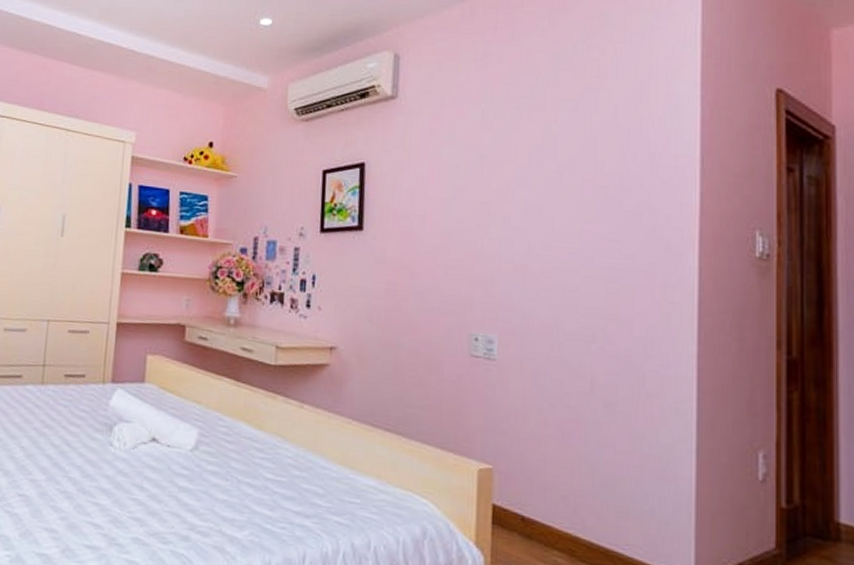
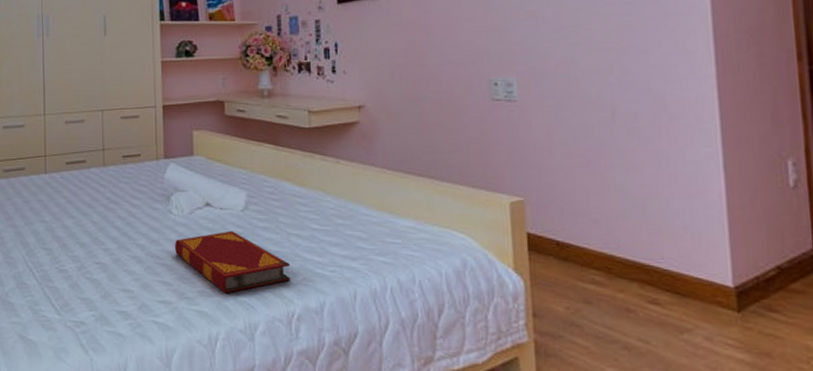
hardback book: none [111,472,237,543] -> present [175,231,290,293]

